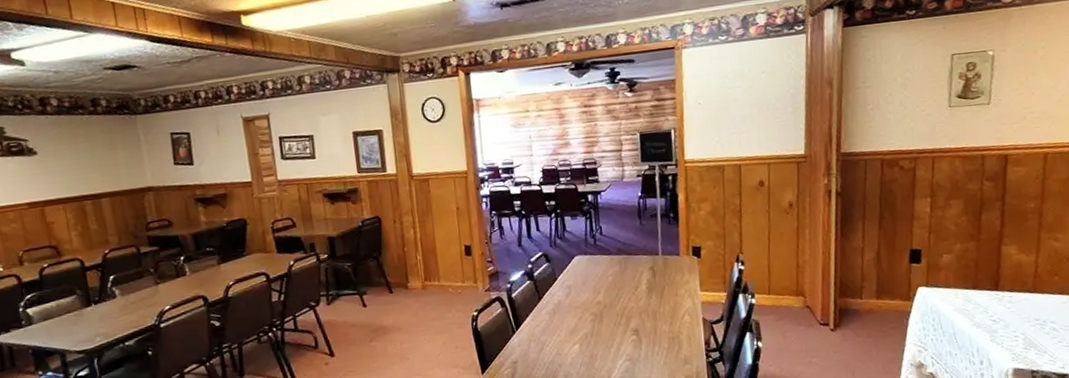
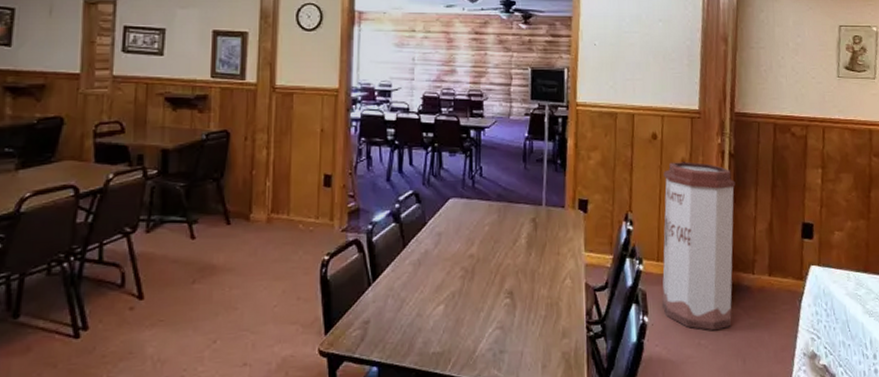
trash can: none [771,203,843,351] -> present [662,162,736,331]

